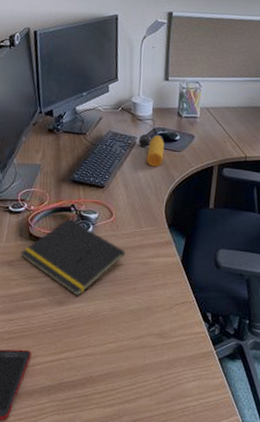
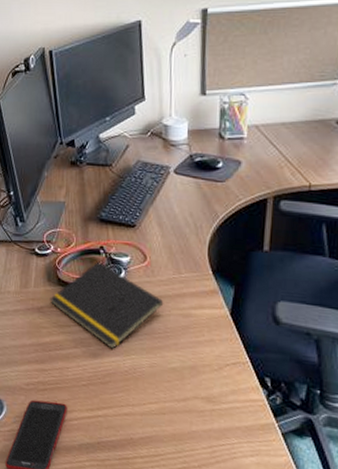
water bottle: present [138,134,165,167] -> none [172,162,205,202]

